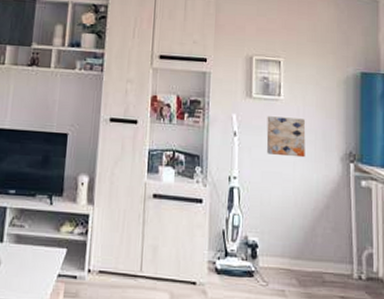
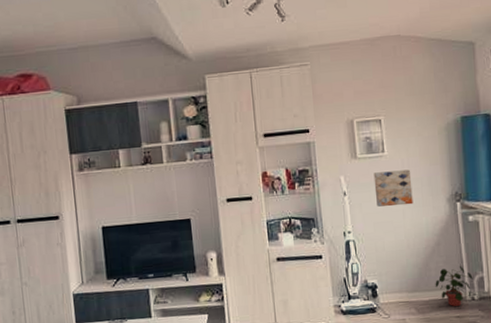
potted plant: none [320,236,362,284] -> present [435,266,473,306]

